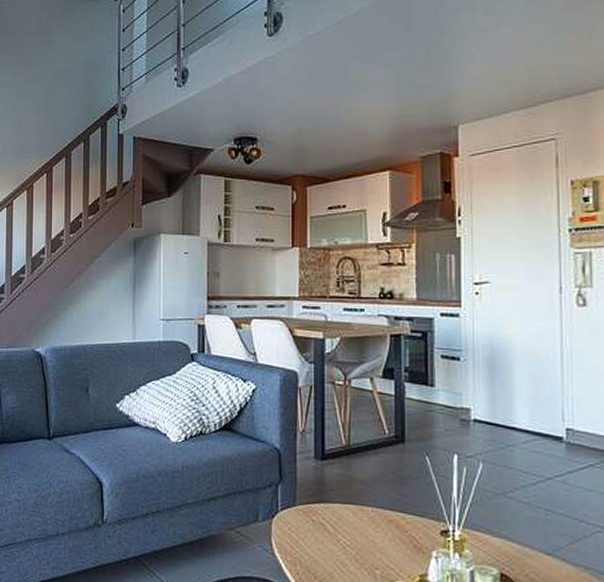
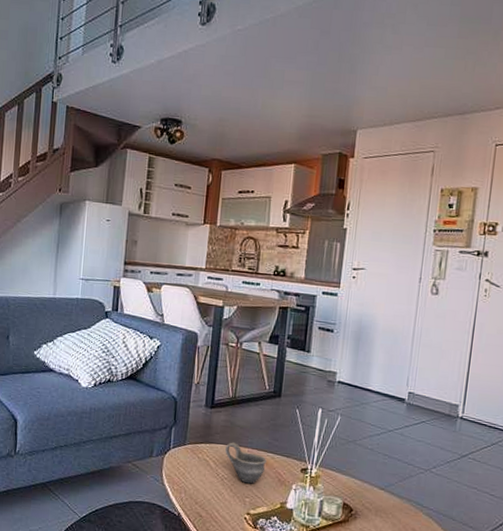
cup: none [344,500,396,552] -> present [225,442,266,484]

